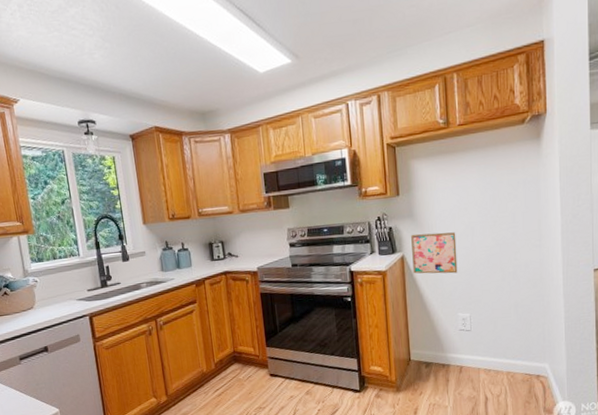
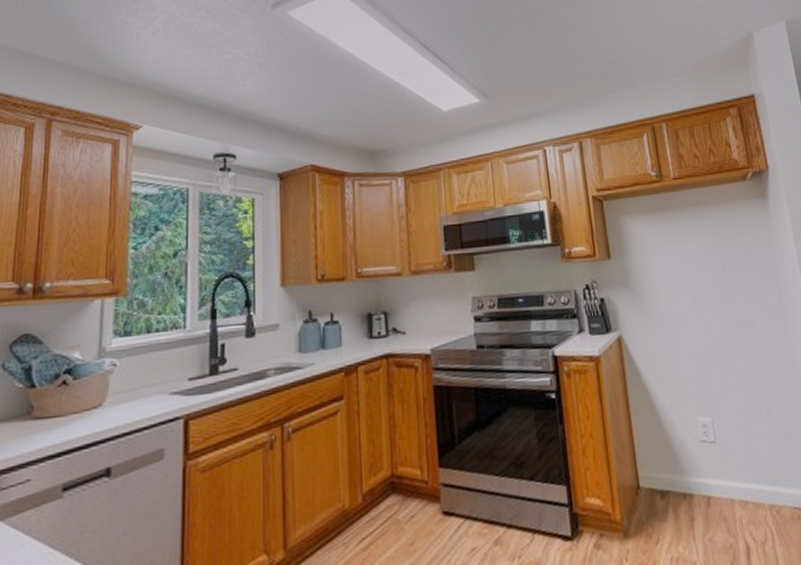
wall art: present [411,232,458,274] -> none [628,306,691,362]

